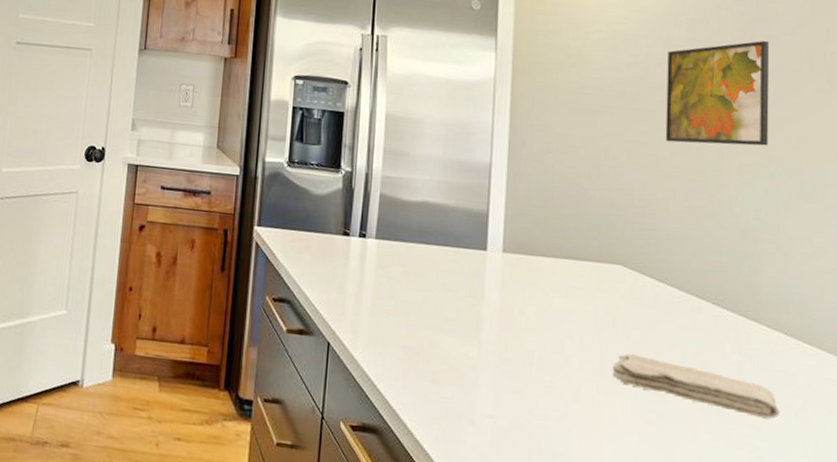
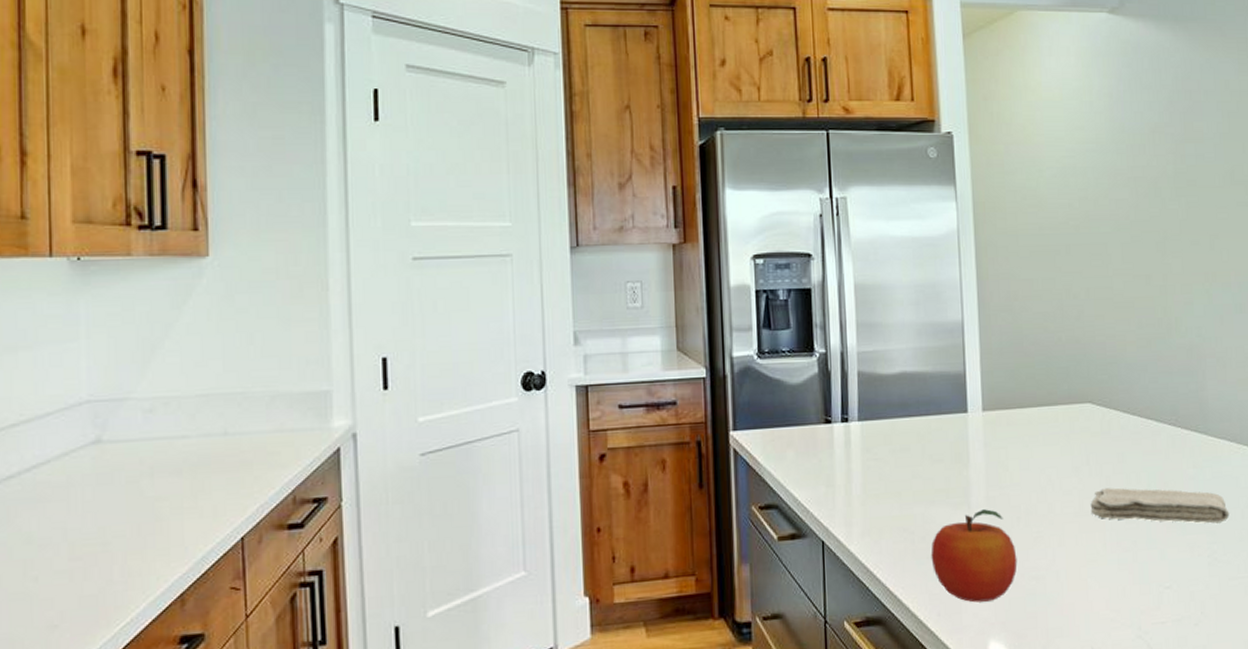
fruit: none [434,347,525,439] -> present [931,509,1018,603]
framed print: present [665,41,770,146] -> none [1113,161,1203,273]

